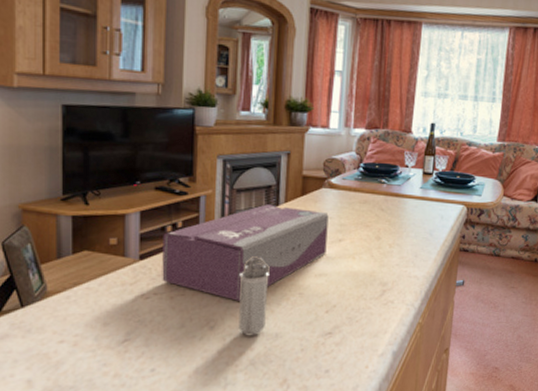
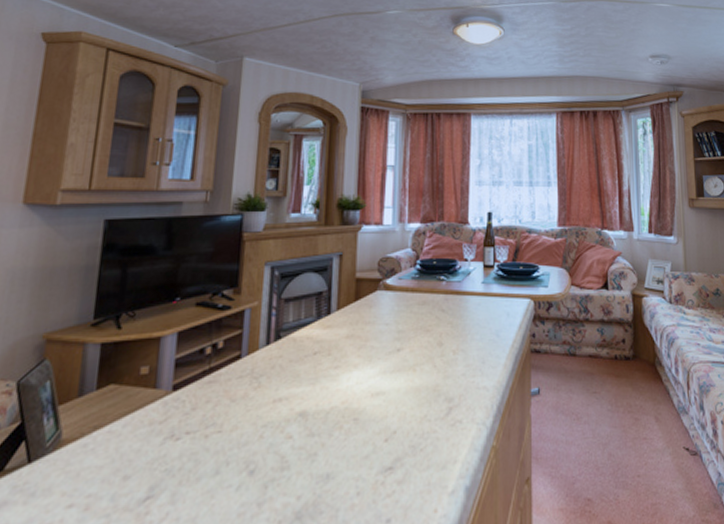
tissue box: present [162,204,329,301] -> none [196,313,385,435]
shaker: present [238,256,270,336] -> none [283,376,320,480]

